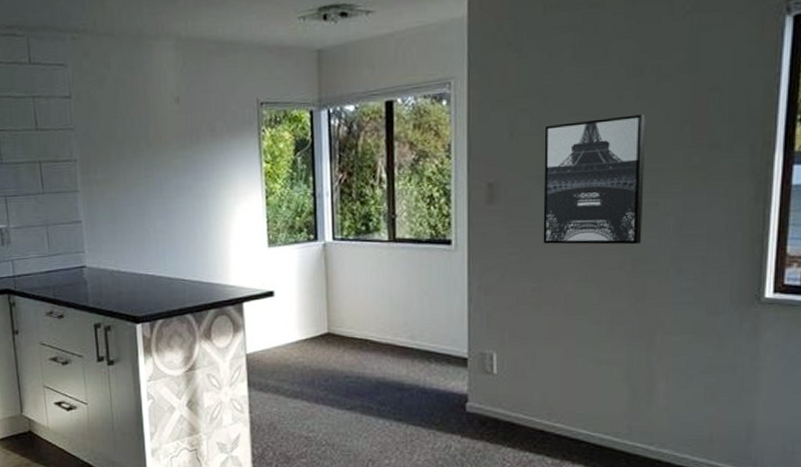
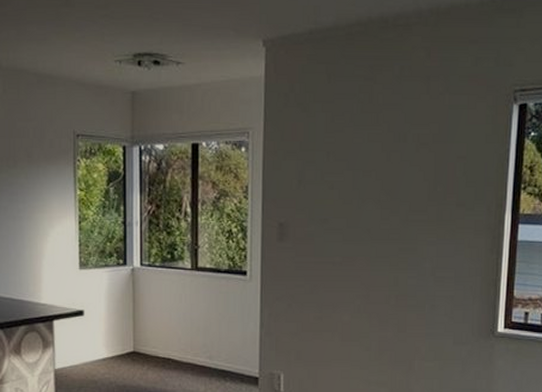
wall art: present [543,114,646,245] -> none [324,174,408,283]

